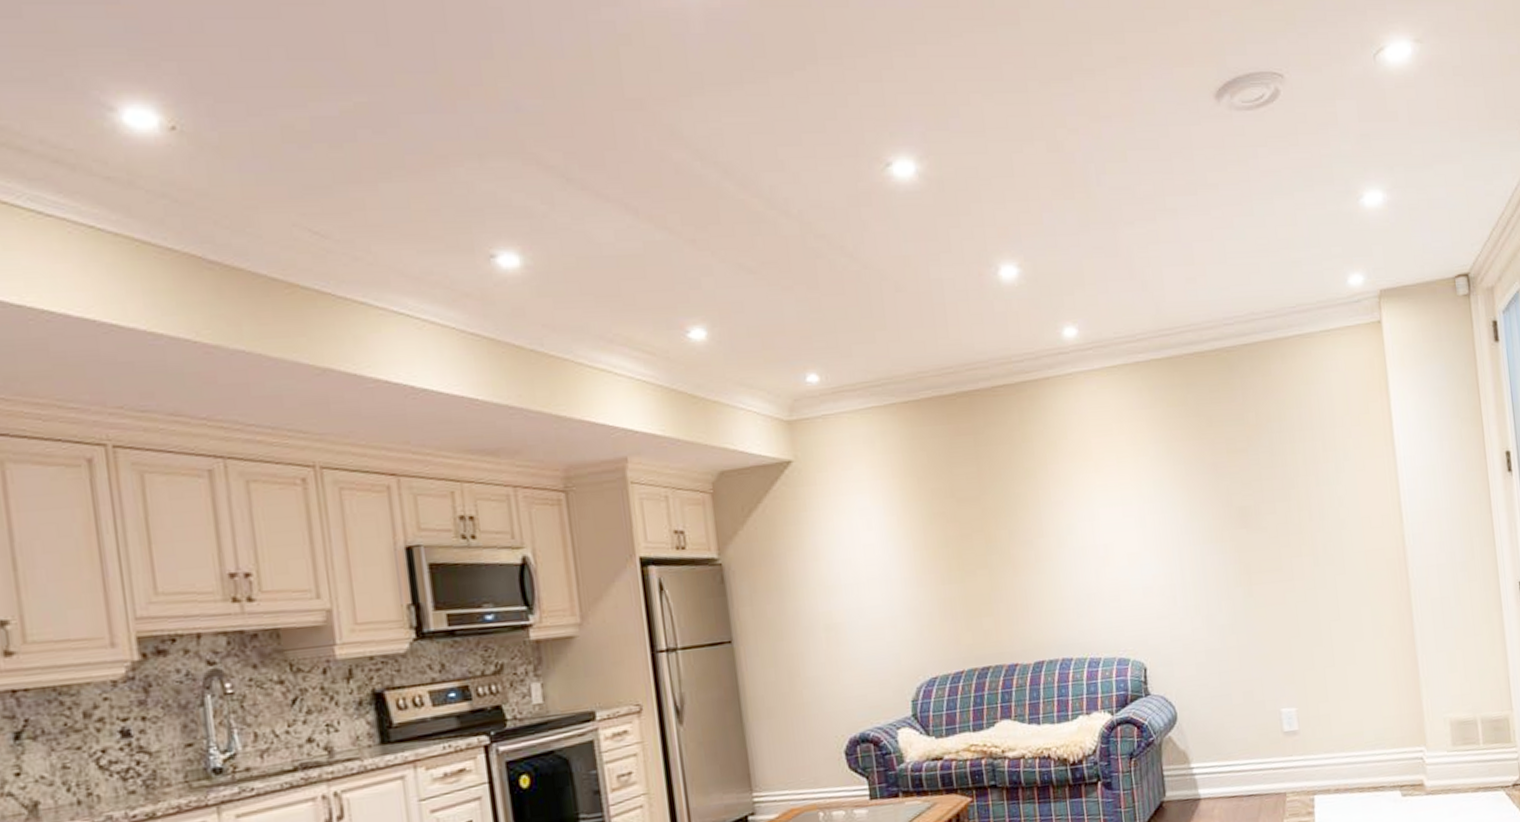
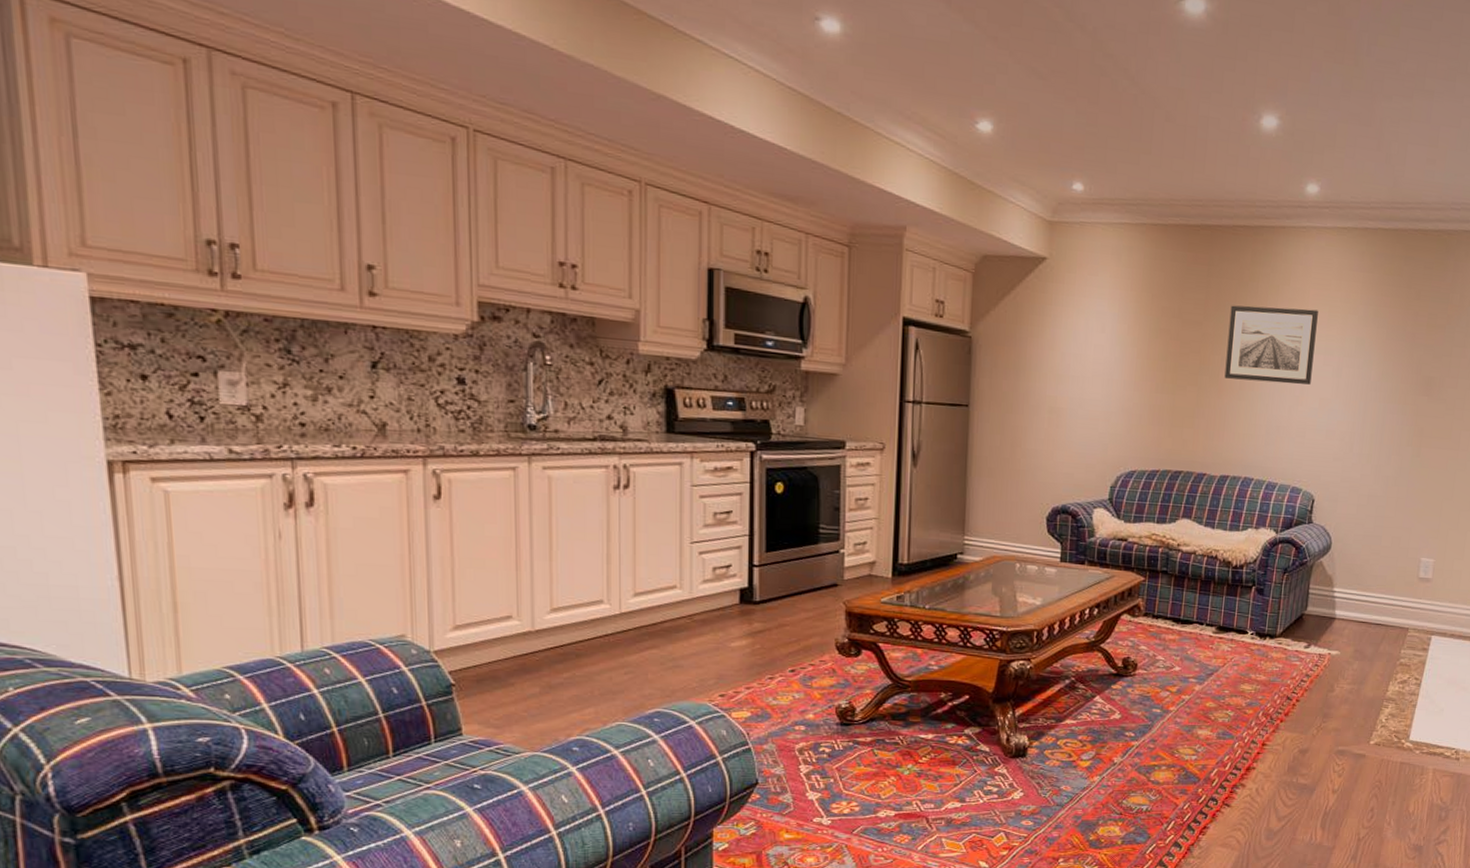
wall art: none [1007,459,1114,553] -> present [1224,305,1318,385]

